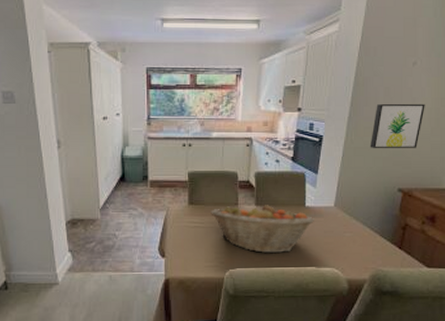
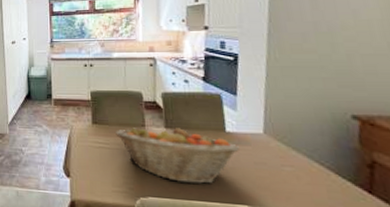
wall art: present [369,103,425,149] -> none [301,15,373,68]

